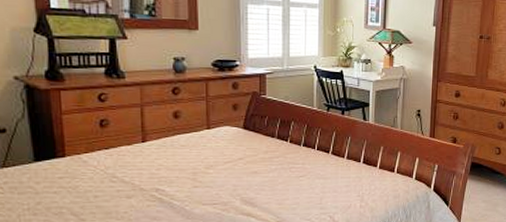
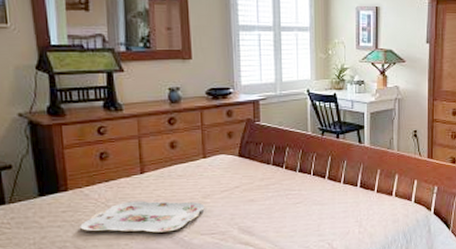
serving tray: none [77,169,207,202] -> present [80,200,205,233]

